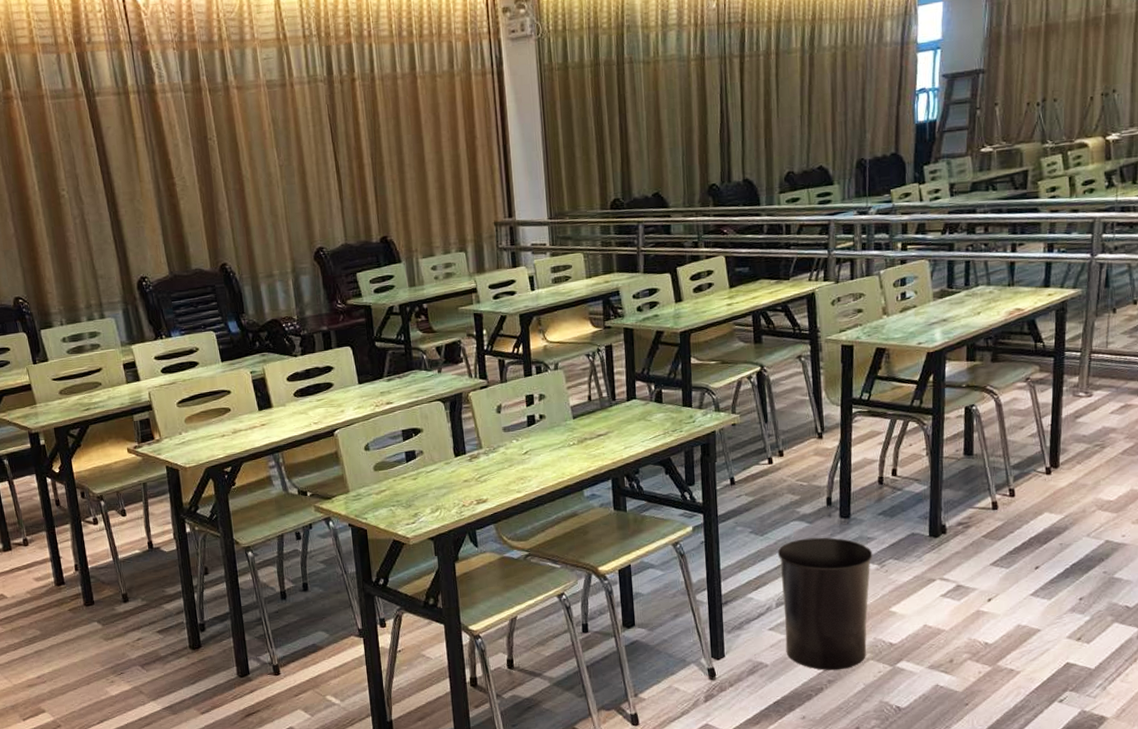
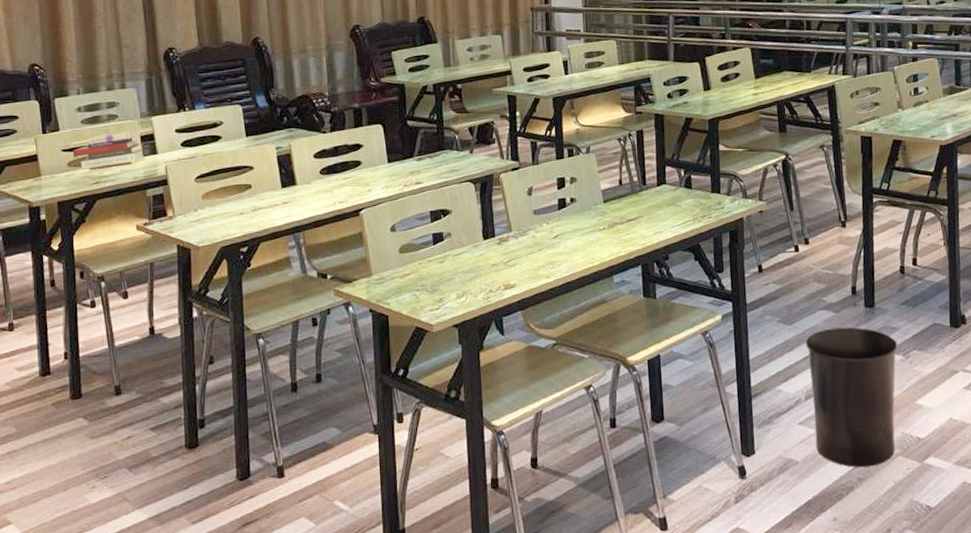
books: none [62,357,129,398] -> present [72,128,145,170]

